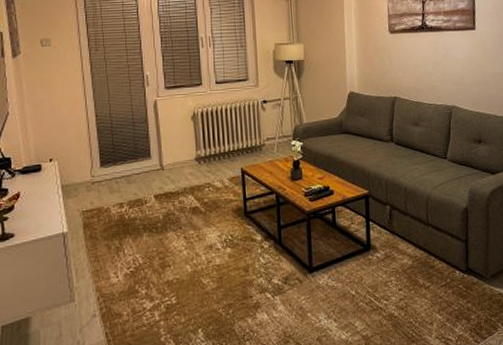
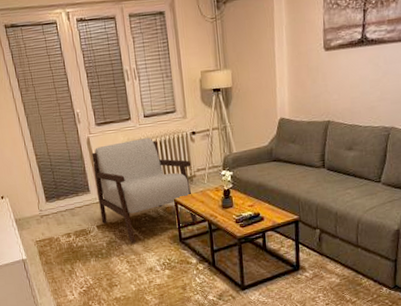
armchair: none [157,104,266,215] -> present [92,138,198,243]

